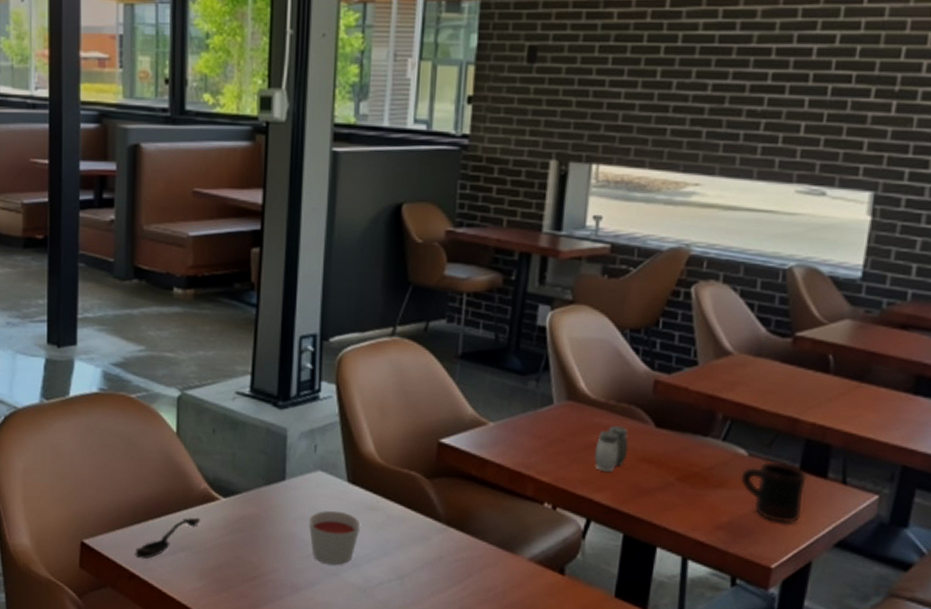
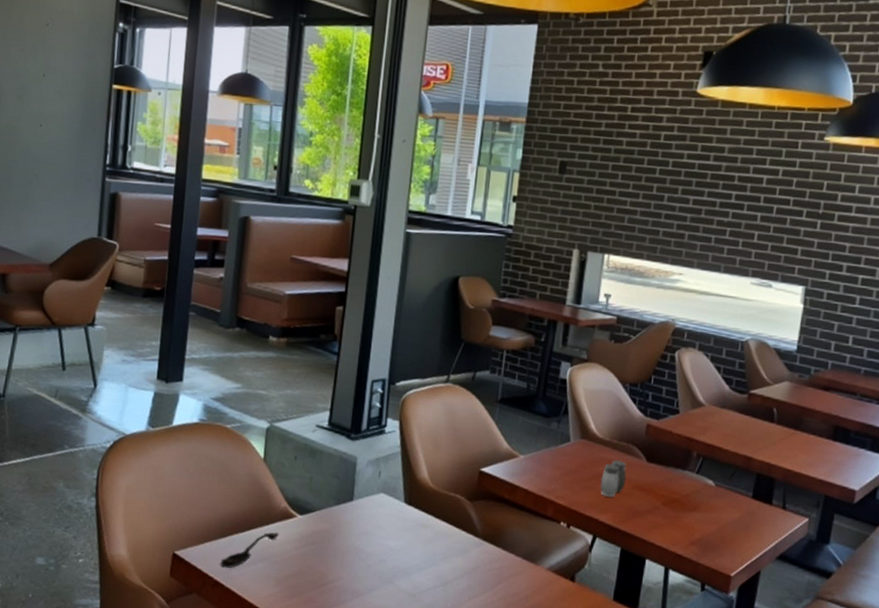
candle: present [308,510,361,565] -> none [370,527,414,574]
mug: present [740,461,807,523] -> none [709,490,758,540]

